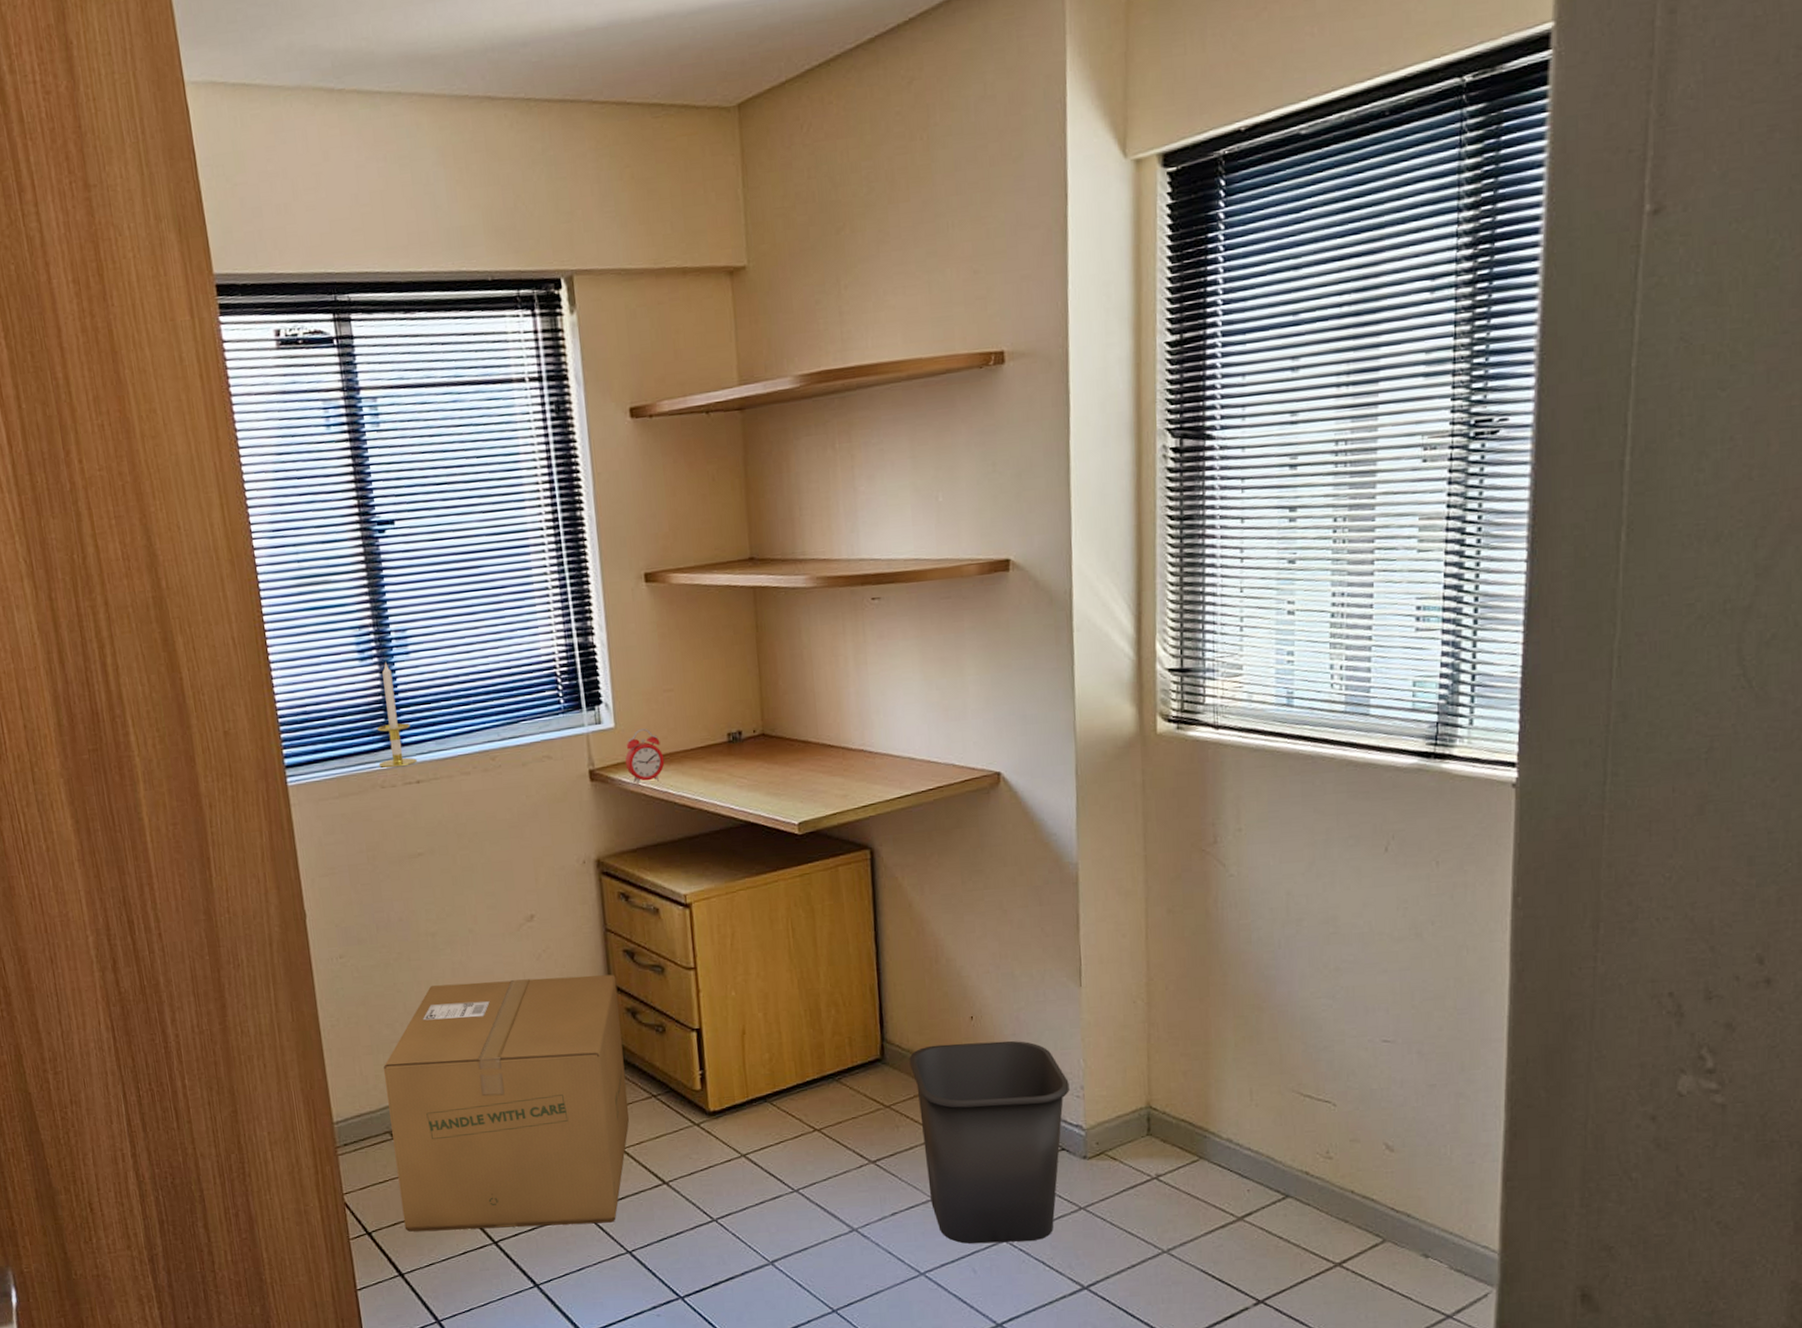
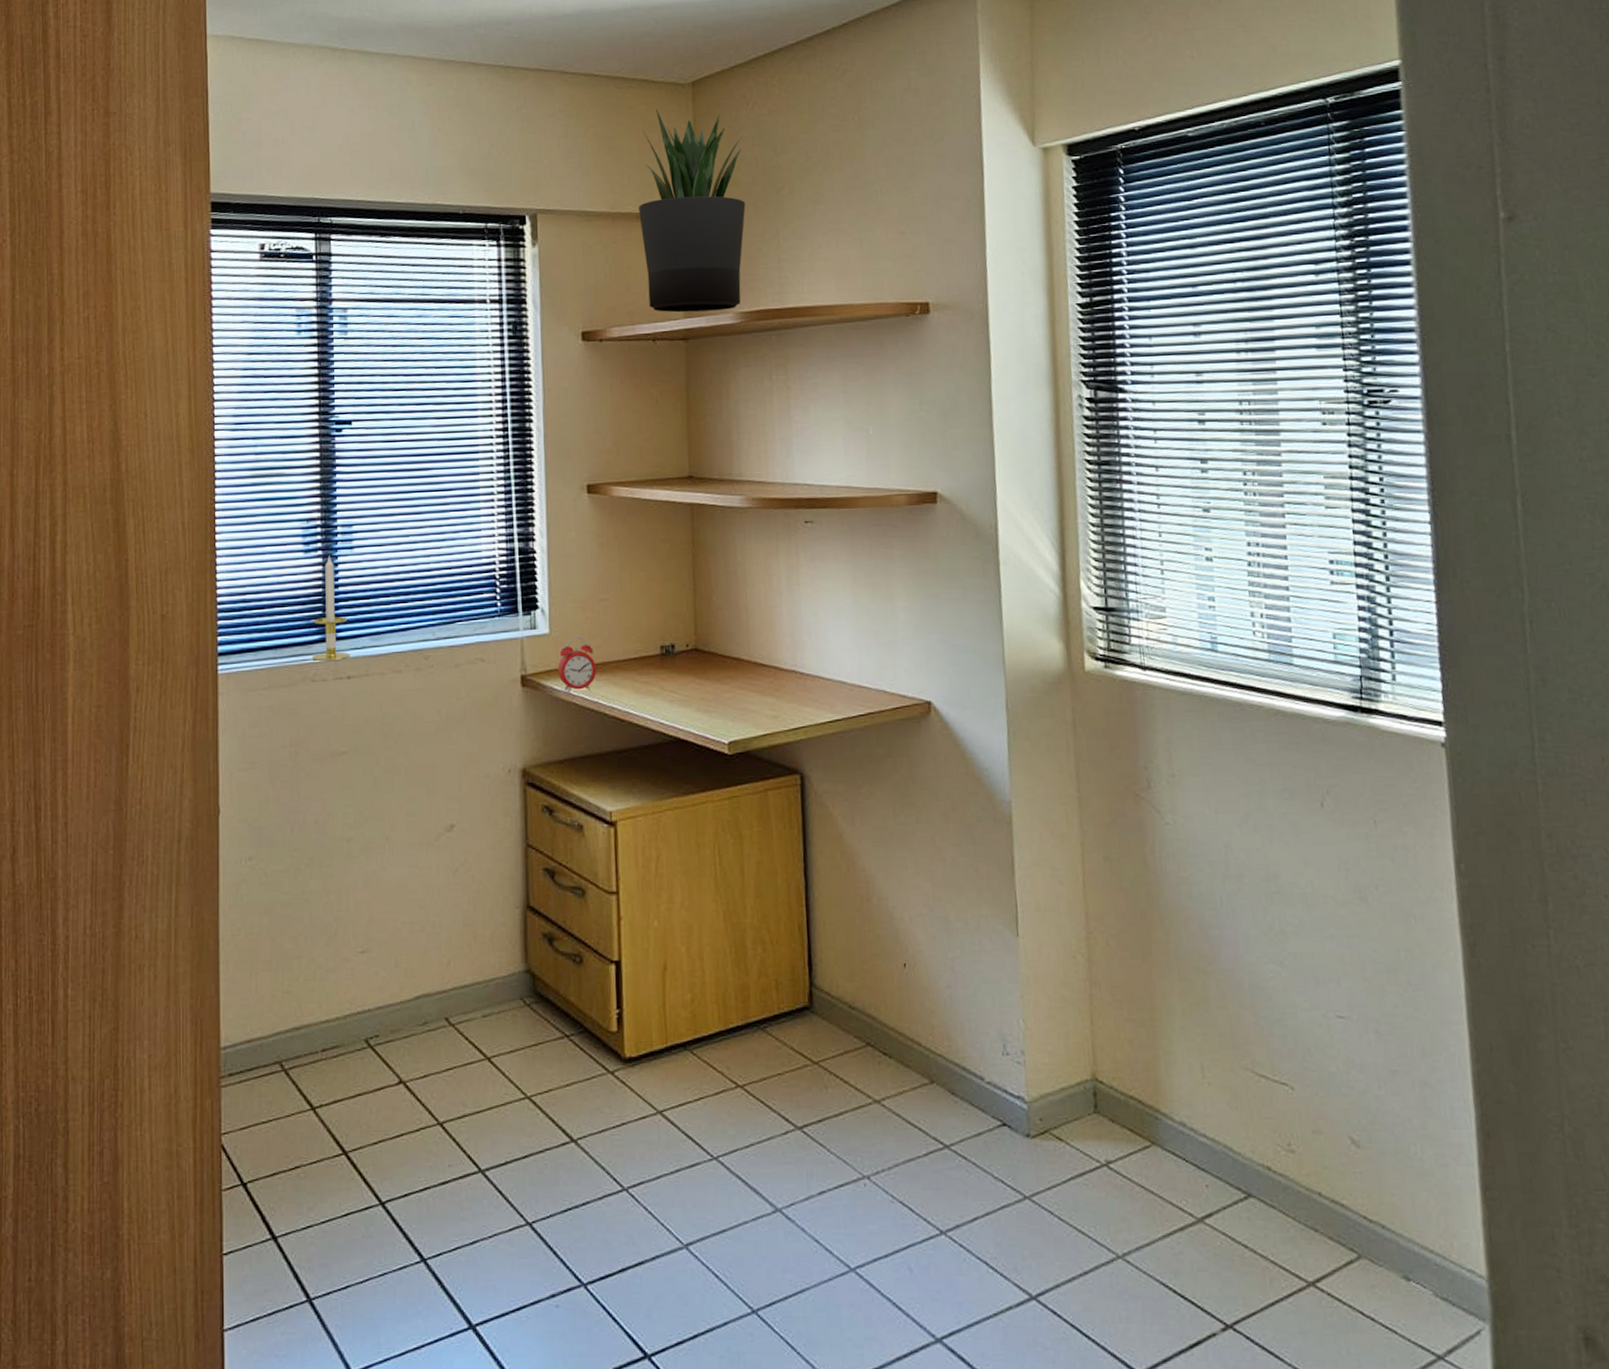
box: present [383,974,630,1232] -> none [280,894,539,1186]
planter: none [684,140,803,380] -> present [639,109,746,313]
waste bin: present [909,1040,1070,1244] -> none [839,993,1009,1235]

